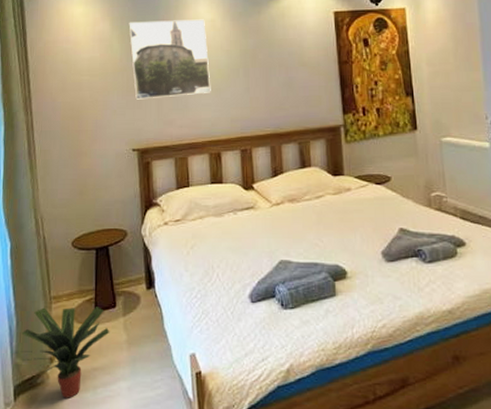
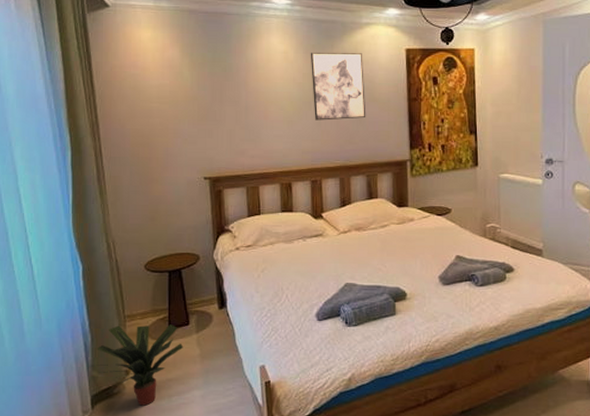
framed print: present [129,19,211,100] -> none [199,49,283,129]
wall art: none [237,17,296,87] -> present [310,52,366,121]

